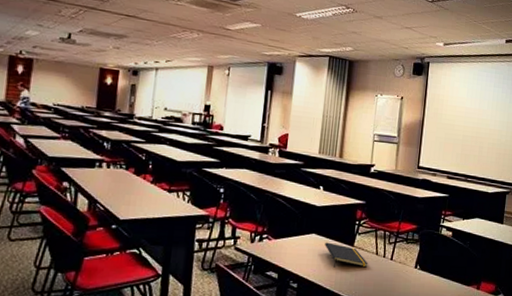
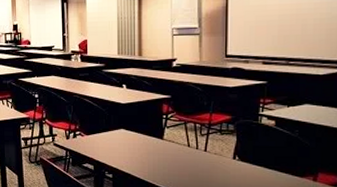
notepad: present [325,242,368,268] -> none [134,136,181,160]

